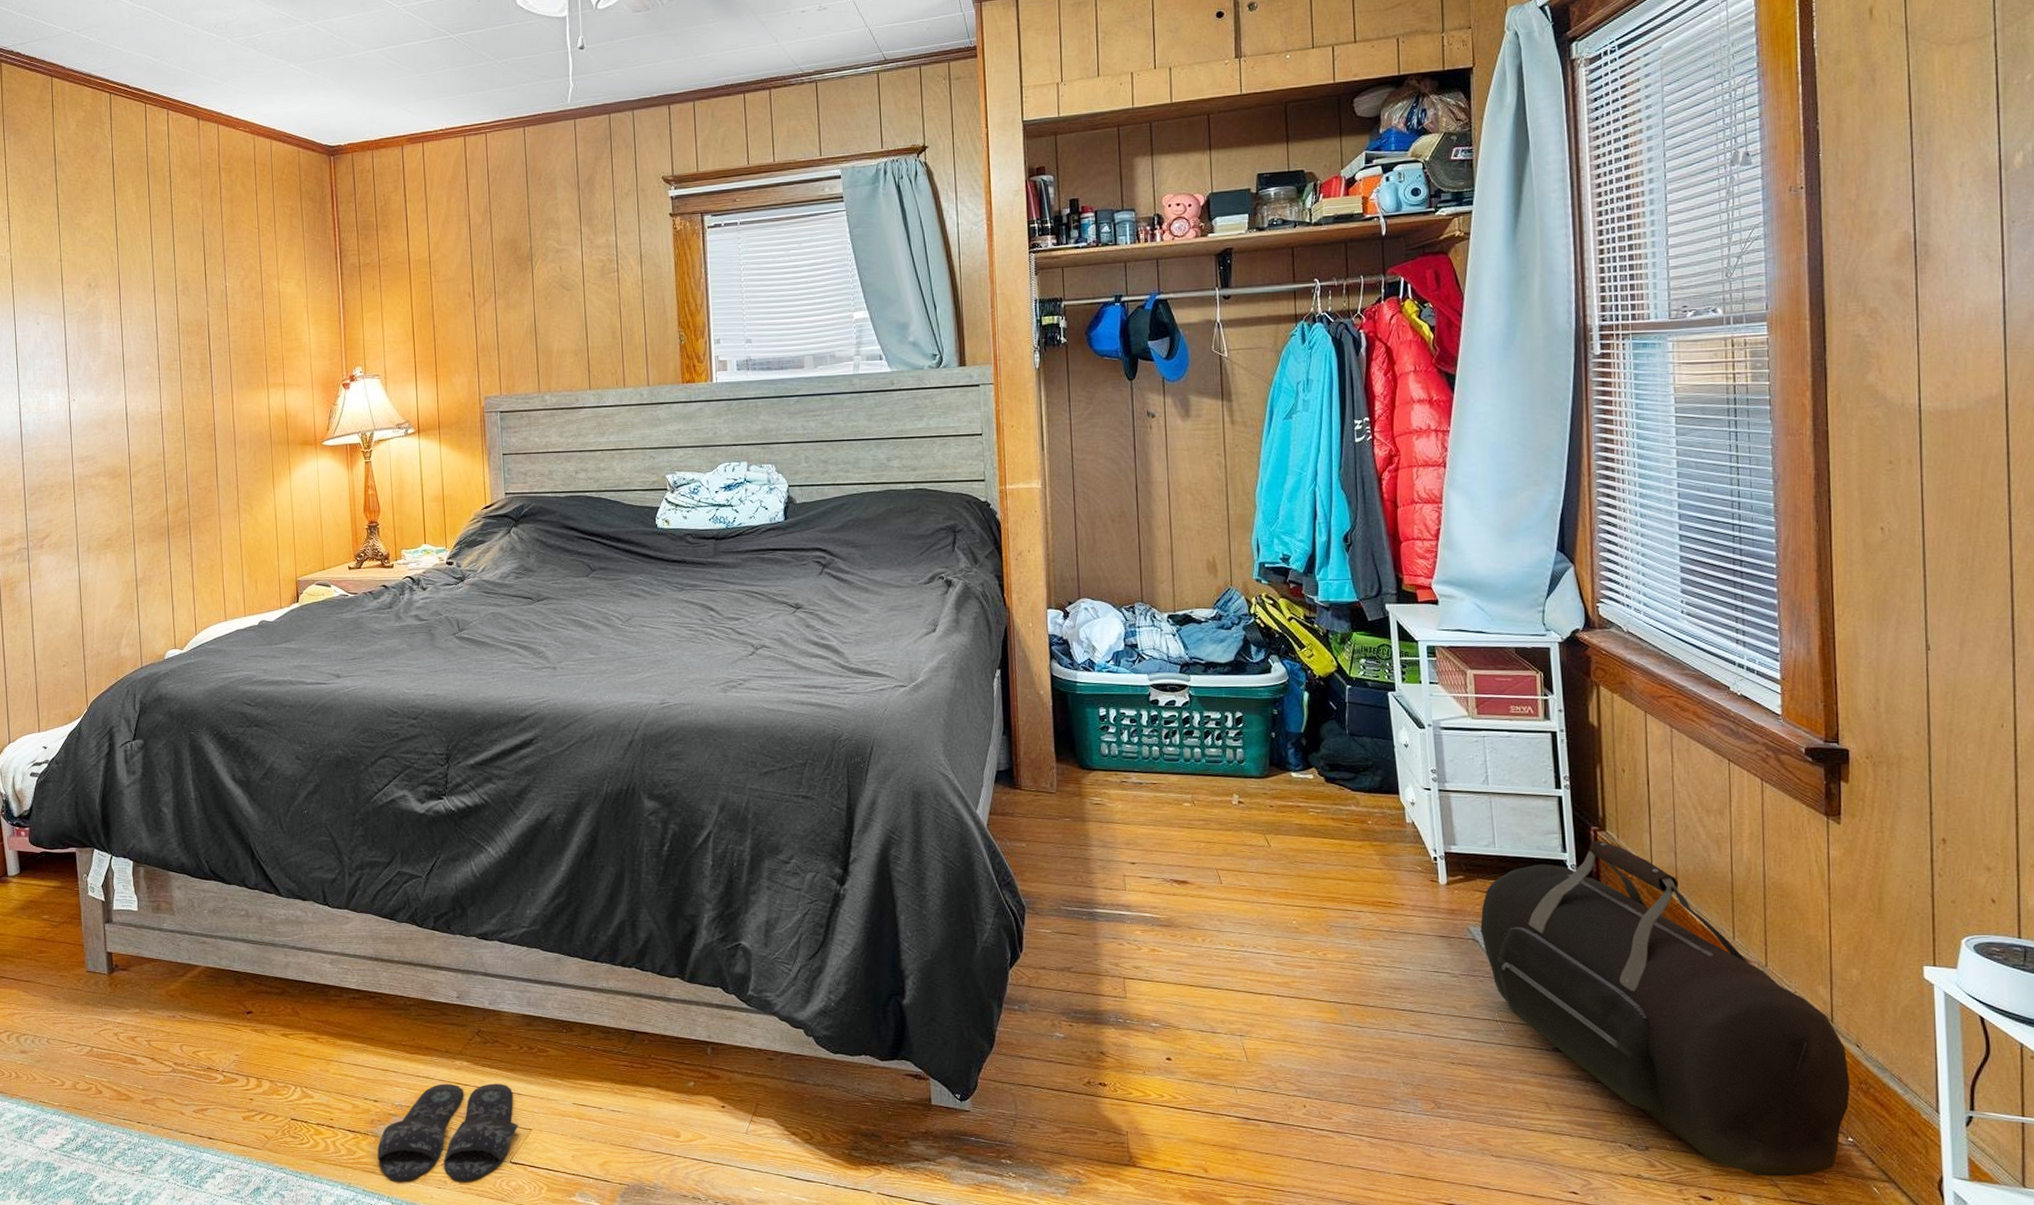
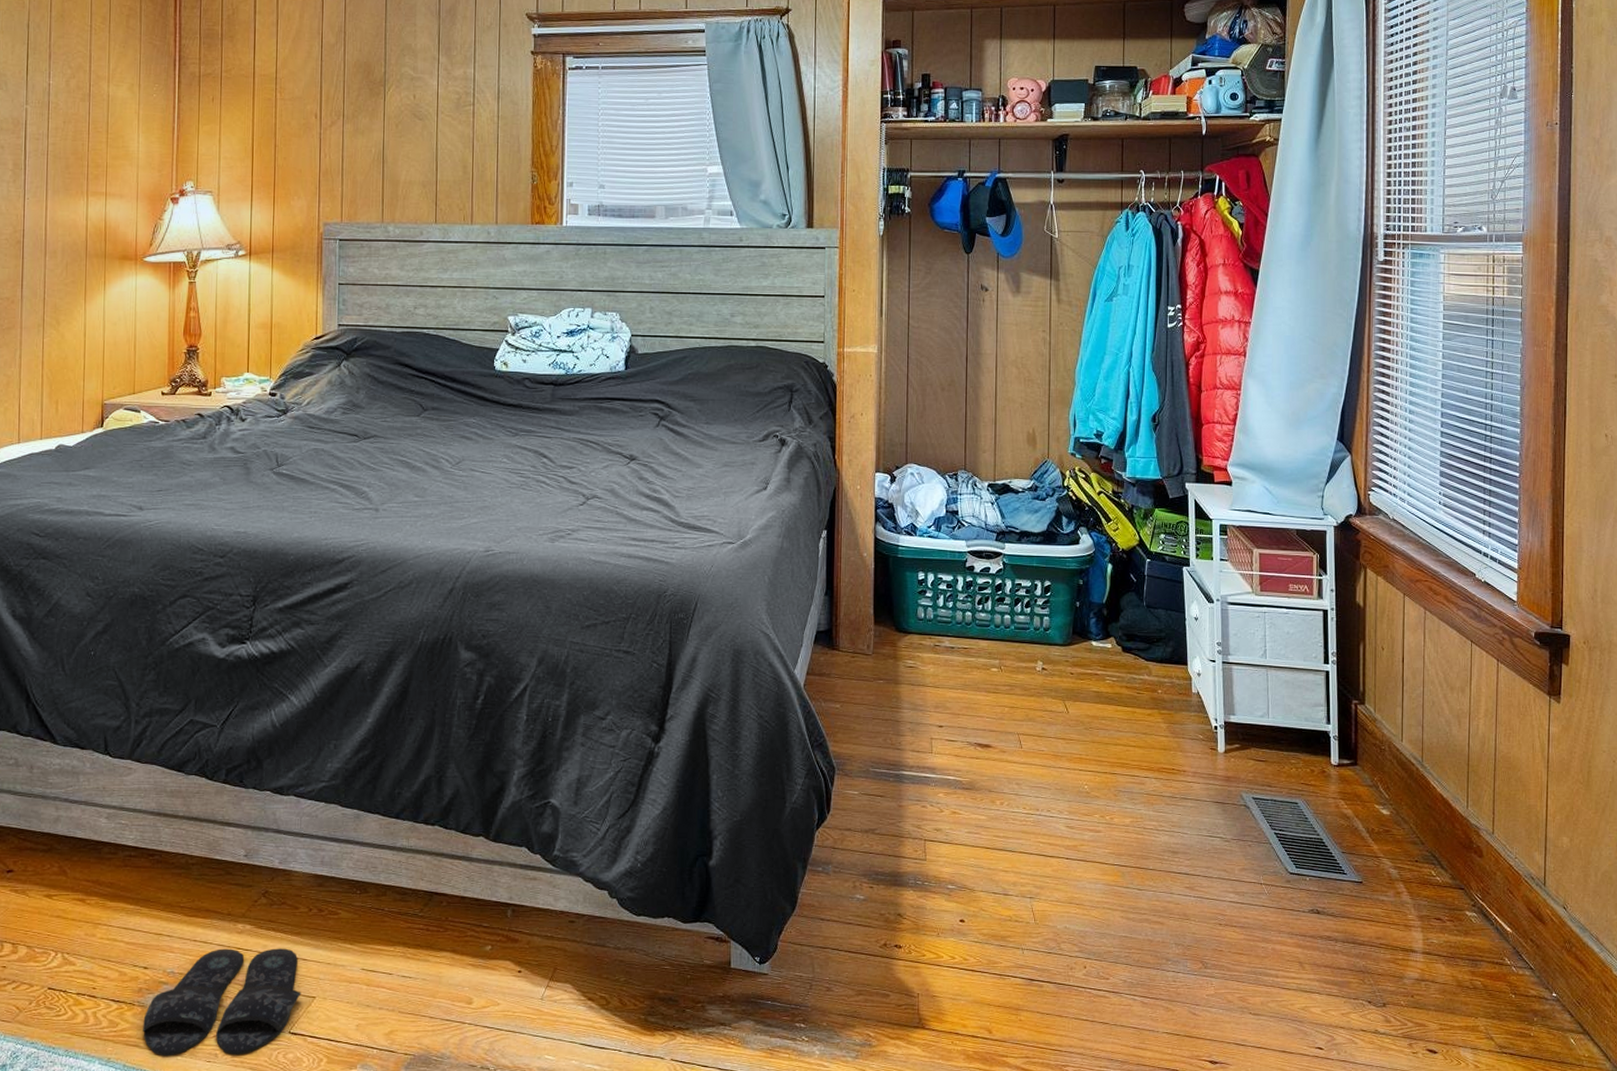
duffel bag: present [1480,840,1851,1177] -> none [1252,713,1557,1030]

